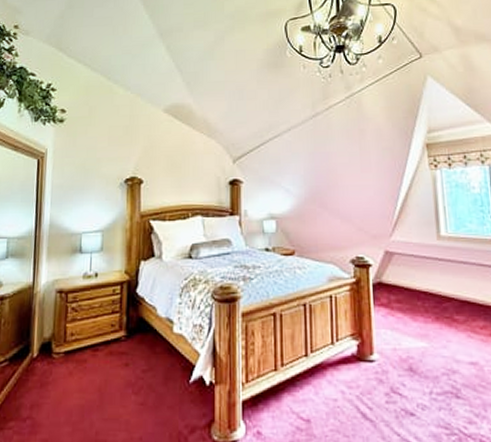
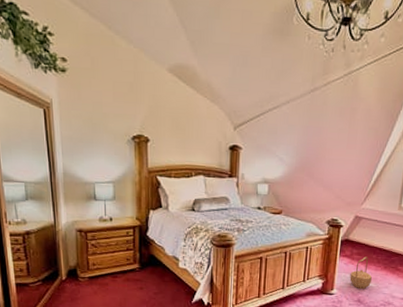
basket: none [392,304,423,351] -> present [349,256,372,289]

